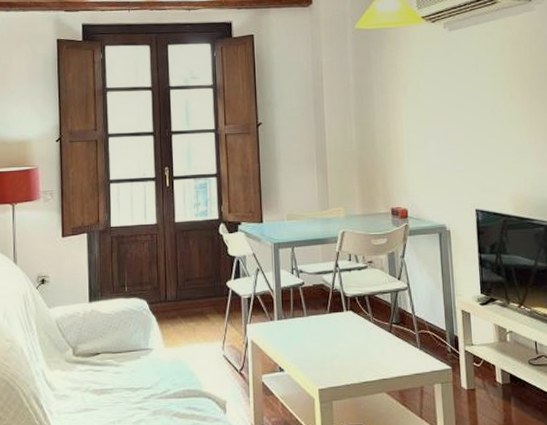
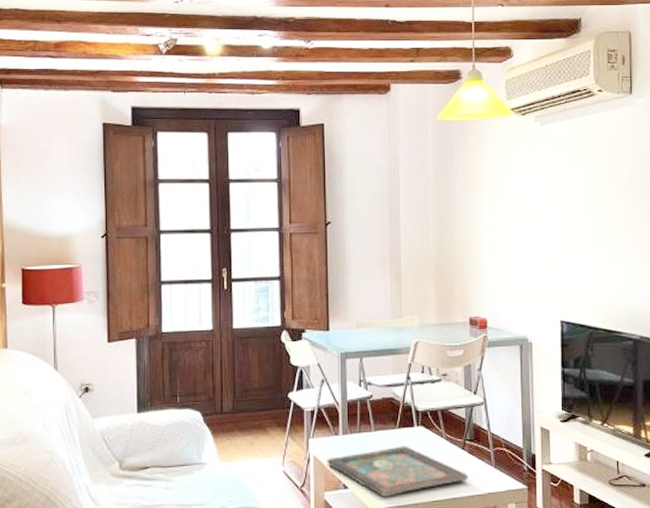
decorative tray: none [263,330,397,379] -> present [327,446,469,497]

